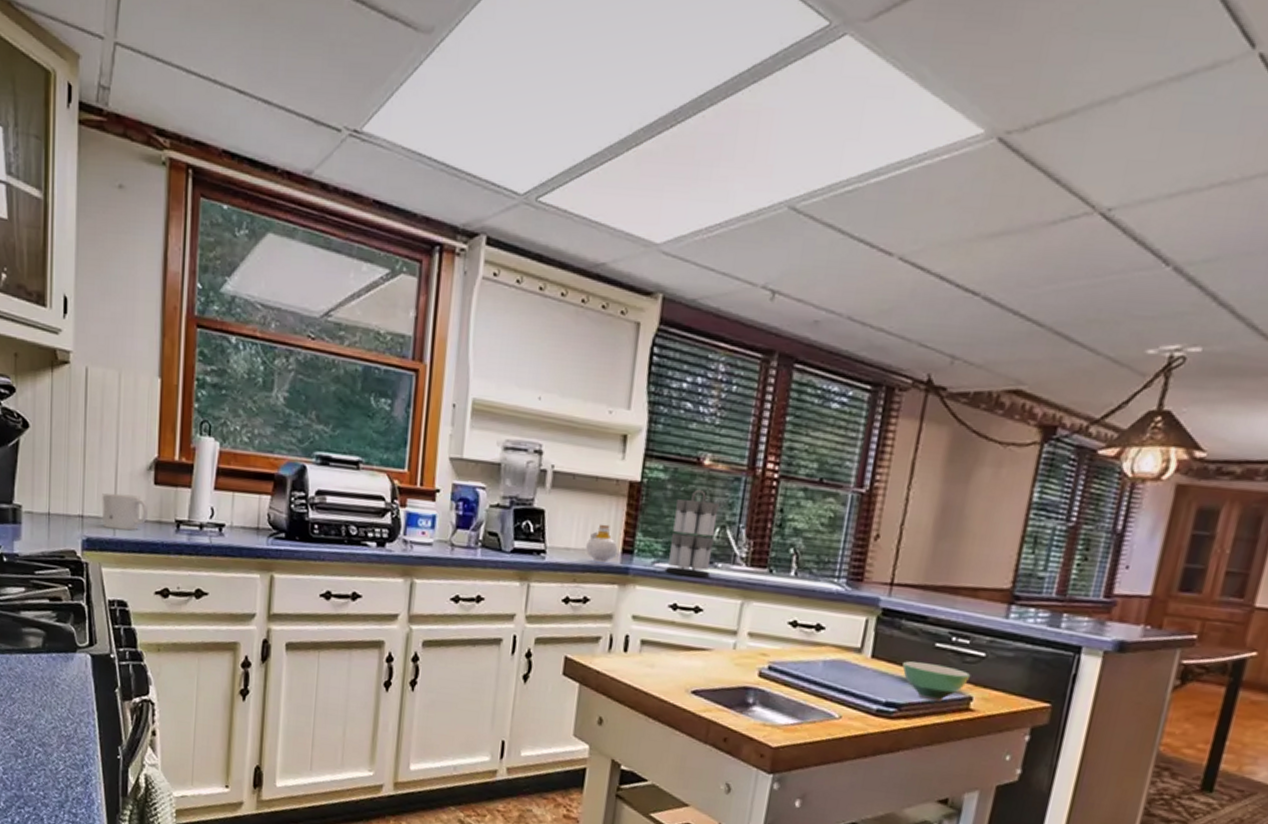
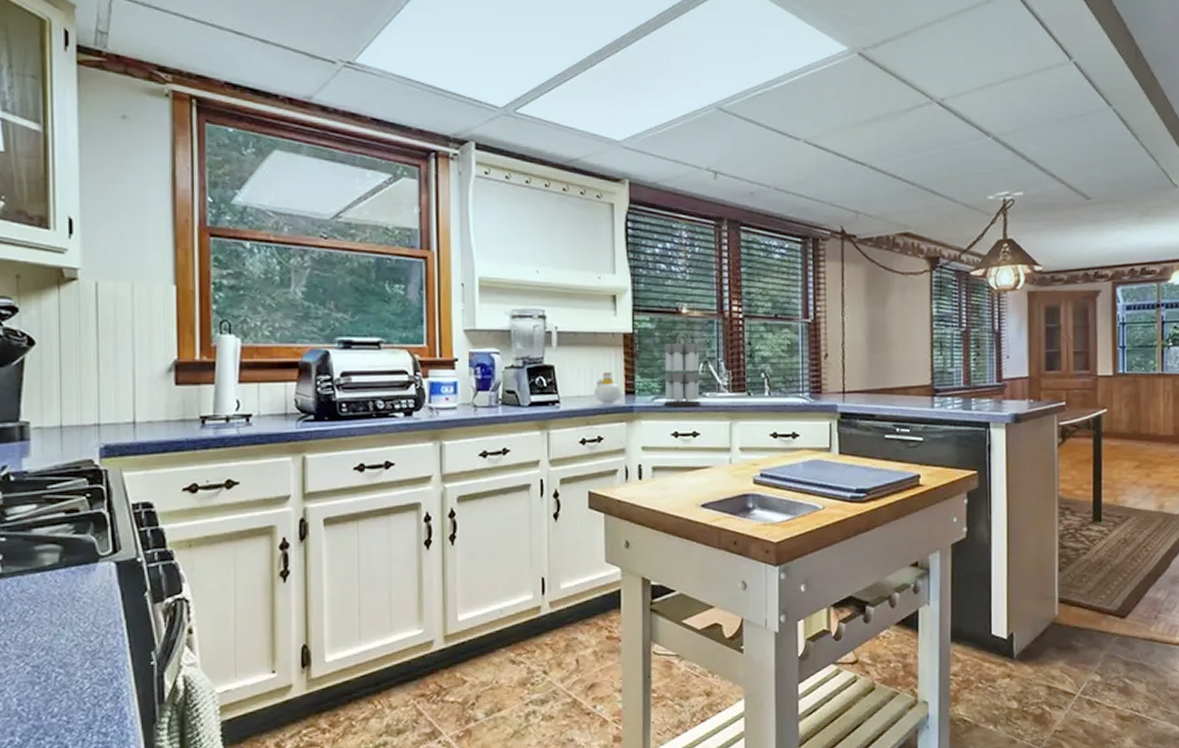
mug: present [102,492,148,531] -> none [119,398,170,433]
bowl: present [901,661,971,702] -> none [862,452,916,483]

